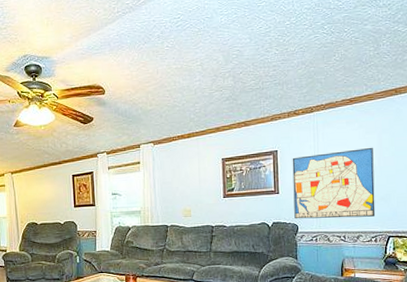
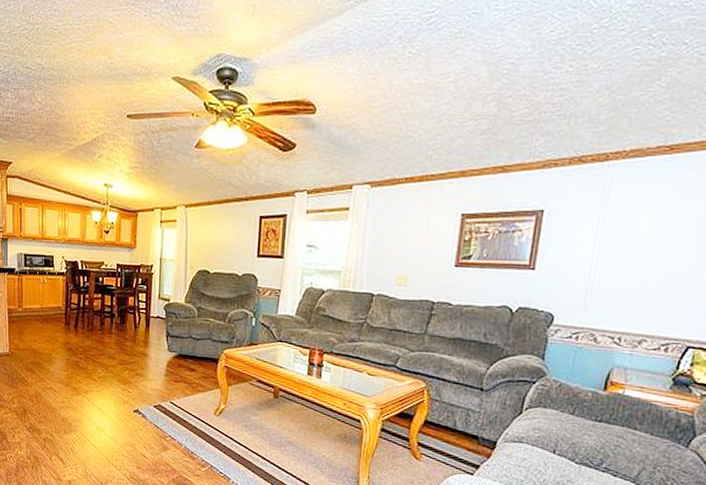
wall art: present [292,147,376,219] -> none [551,218,692,317]

